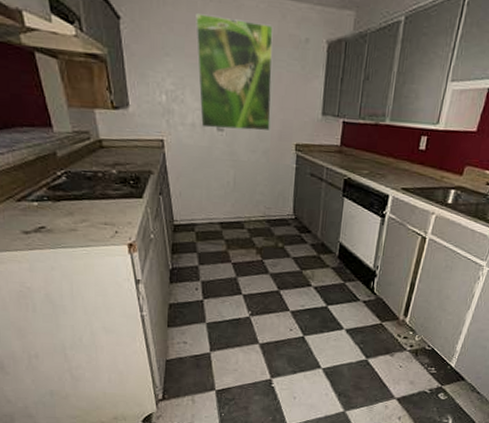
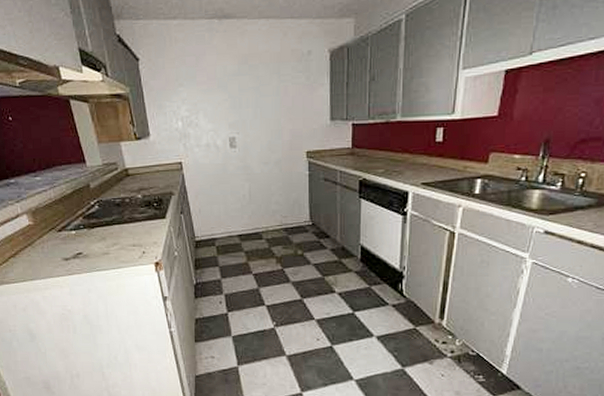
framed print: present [195,13,273,132] -> none [204,44,280,146]

